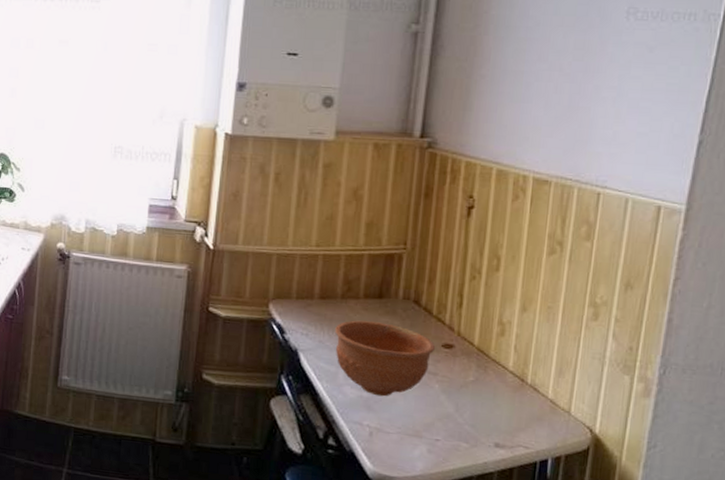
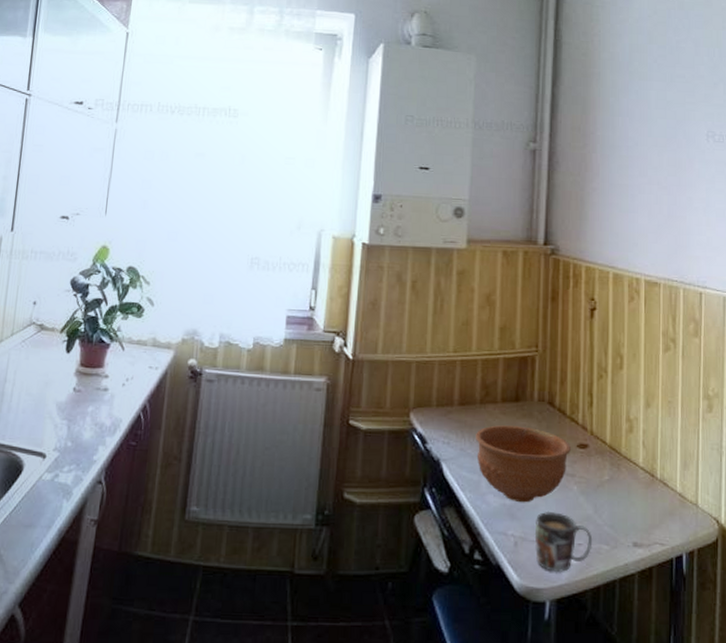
mug: none [390,406,451,464] -> present [534,511,593,572]

